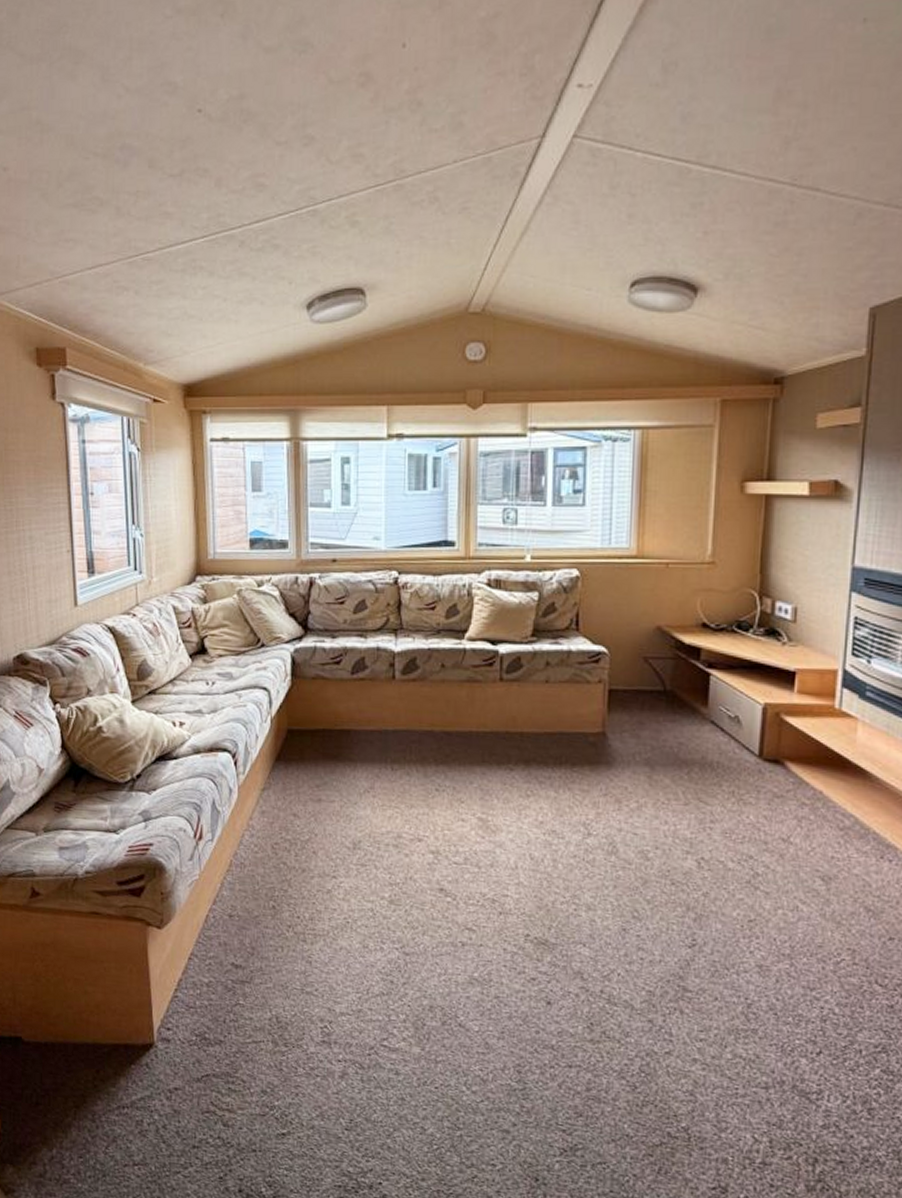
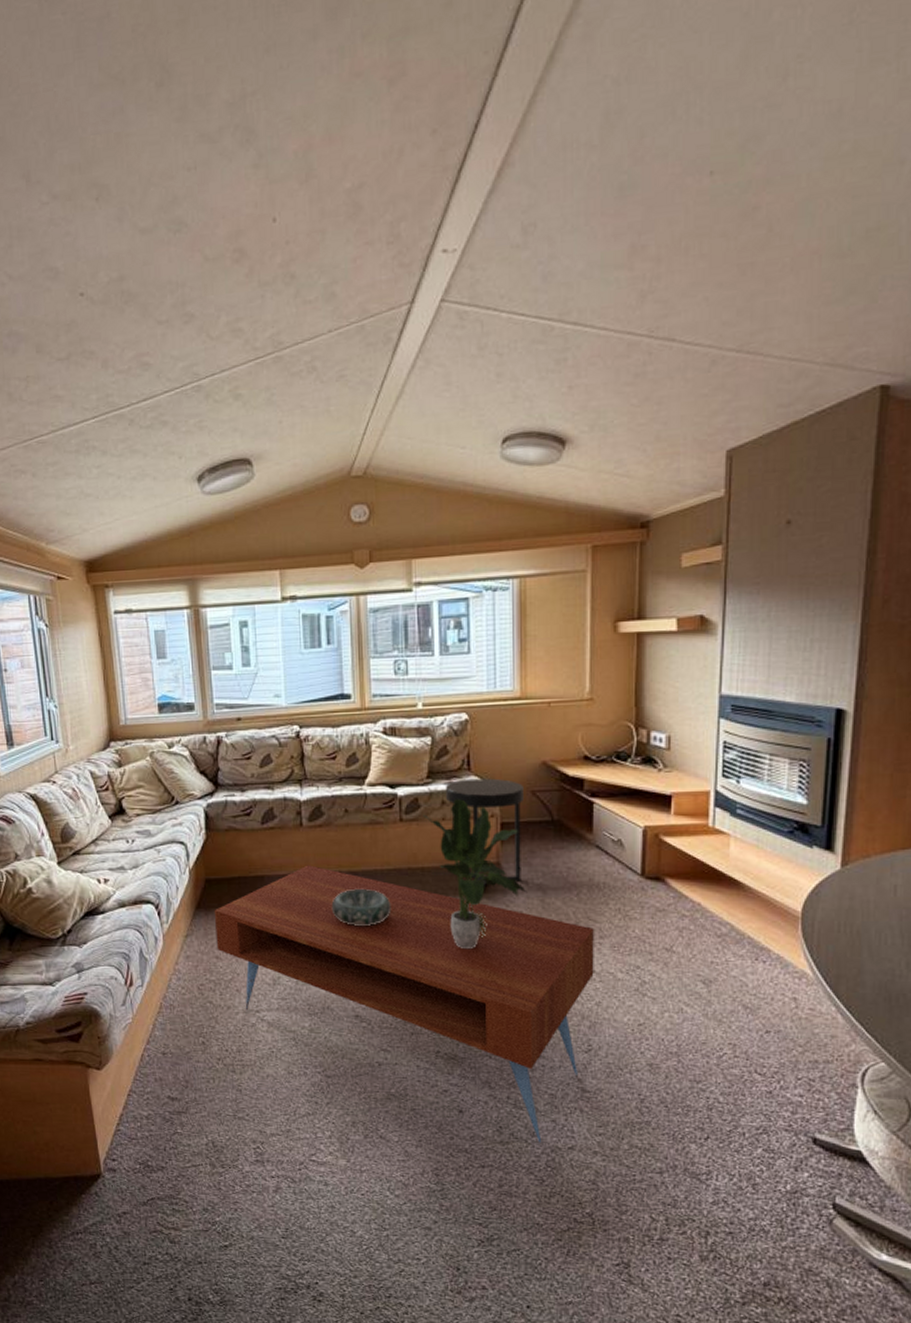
coffee table: none [294,721,704,1046] -> present [214,865,594,1144]
decorative bowl: none [421,751,486,792] -> present [331,889,391,926]
potted plant: none [525,661,634,825] -> present [423,799,528,950]
side table: none [550,639,635,757] -> present [445,778,524,886]

